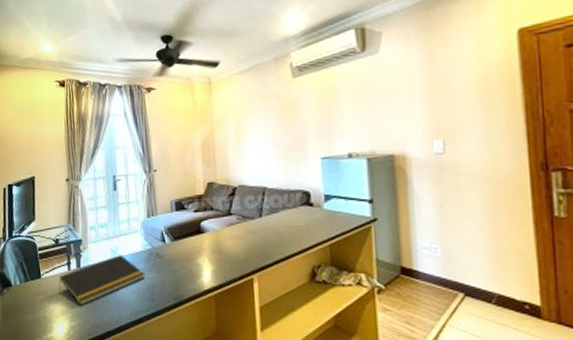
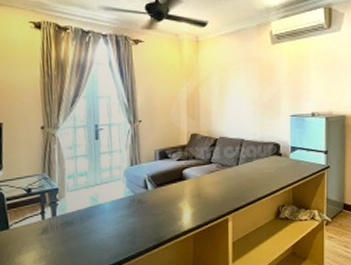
notepad: present [58,255,145,306] -> none [30,202,127,254]

